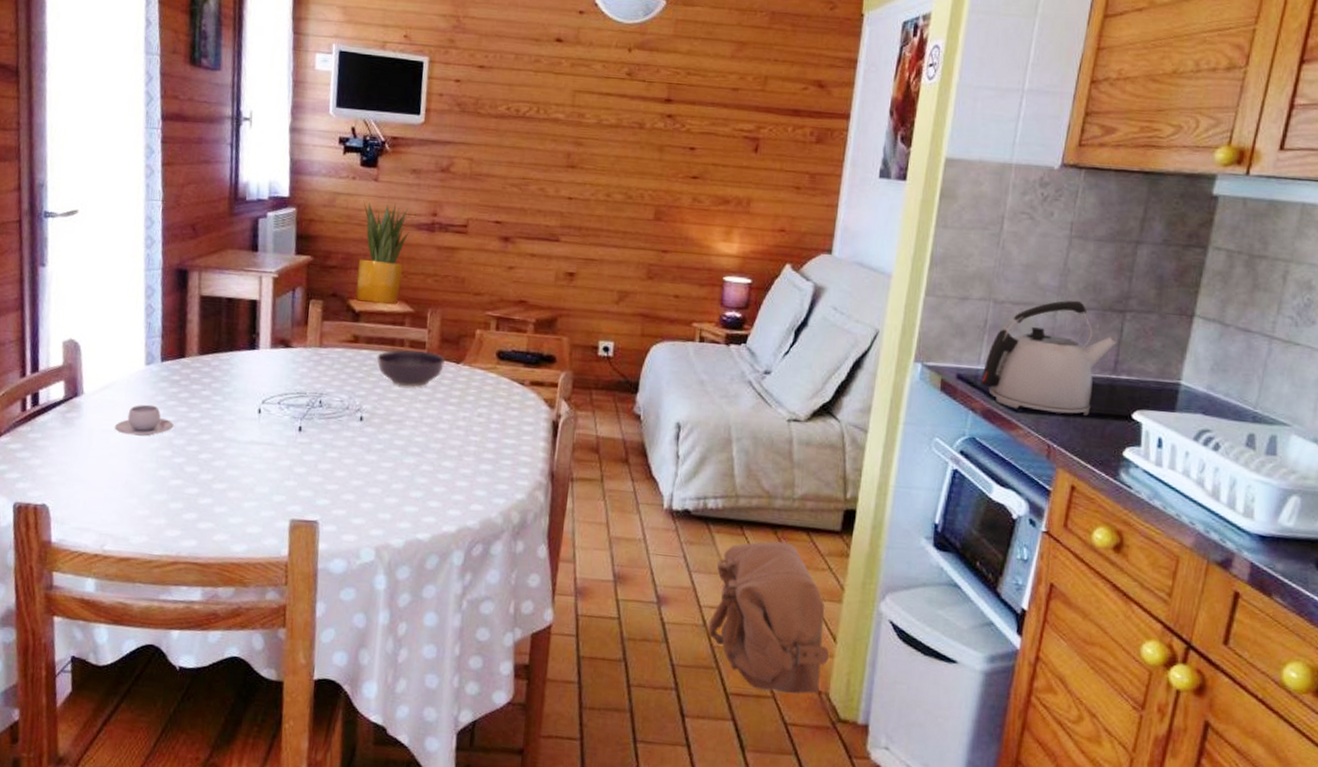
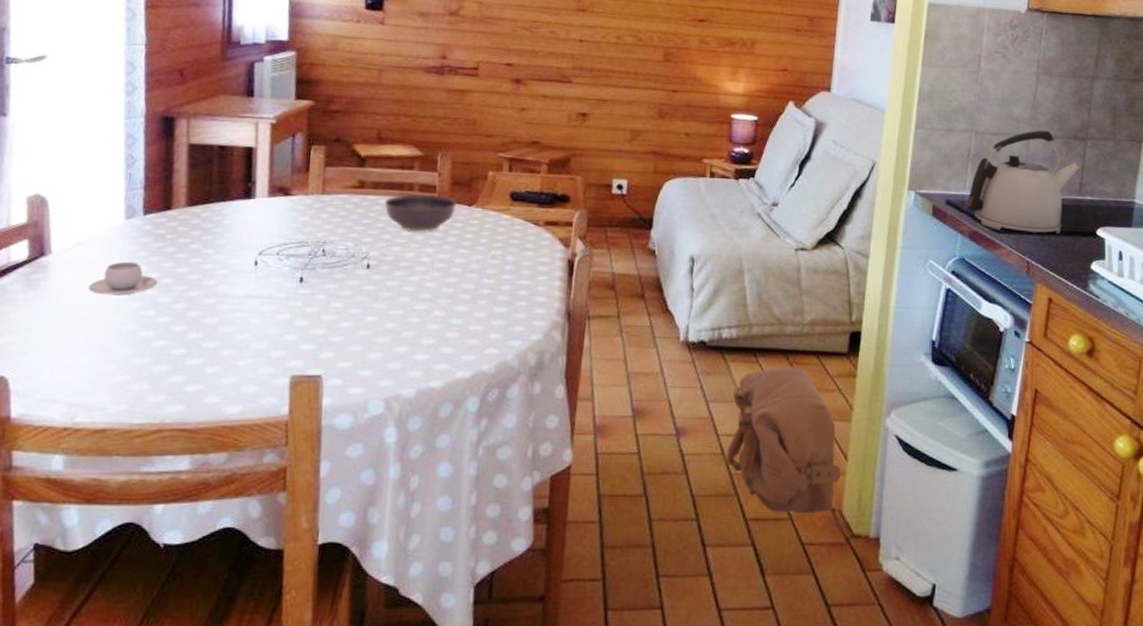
planter: present [355,200,410,306] -> none [361,43,418,149]

